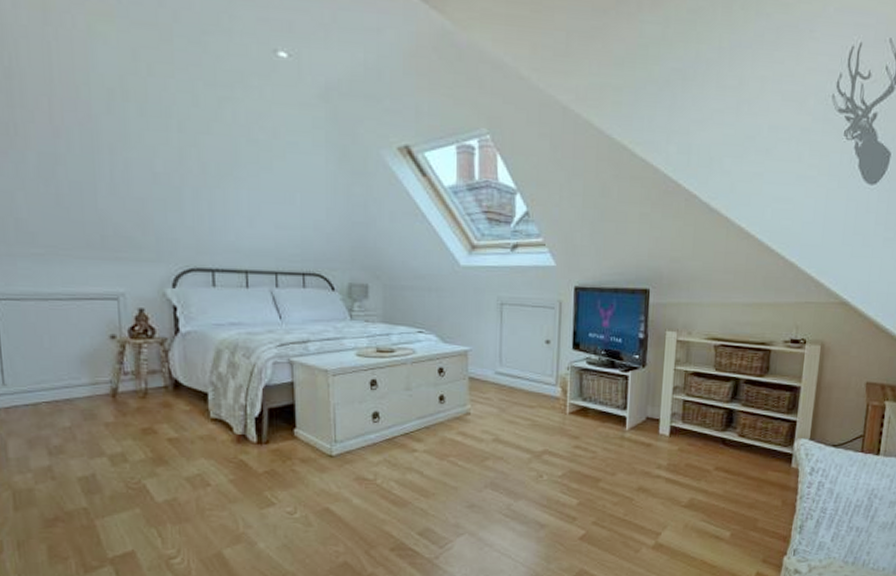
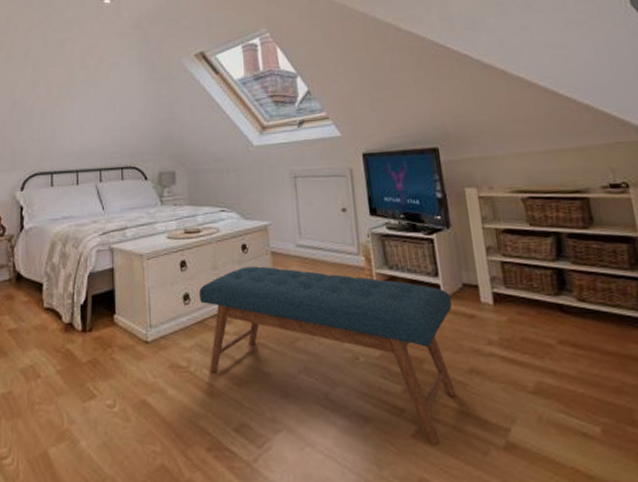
bench: none [390,389,634,544] -> present [199,266,457,444]

